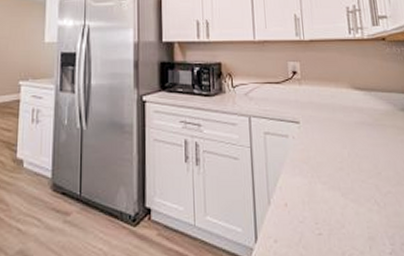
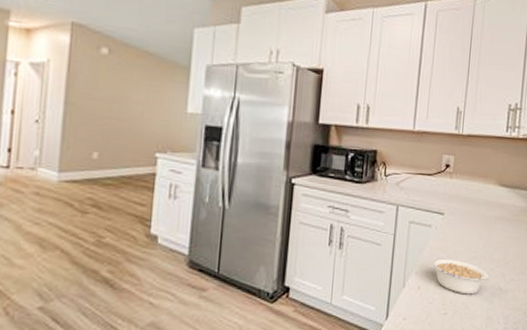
legume: none [294,171,363,211] -> present [431,258,489,295]

